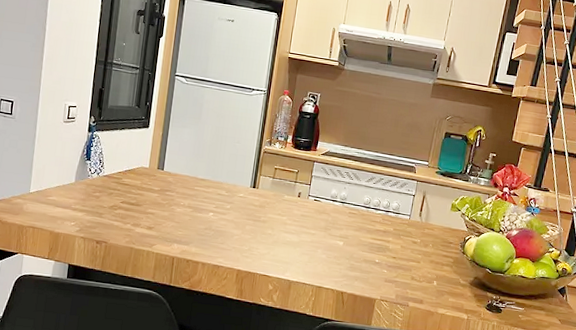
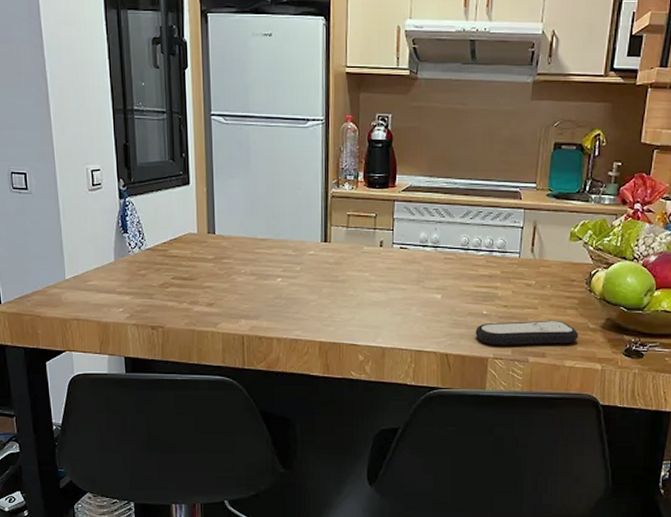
remote control: none [367,270,451,295] -> present [475,320,579,346]

